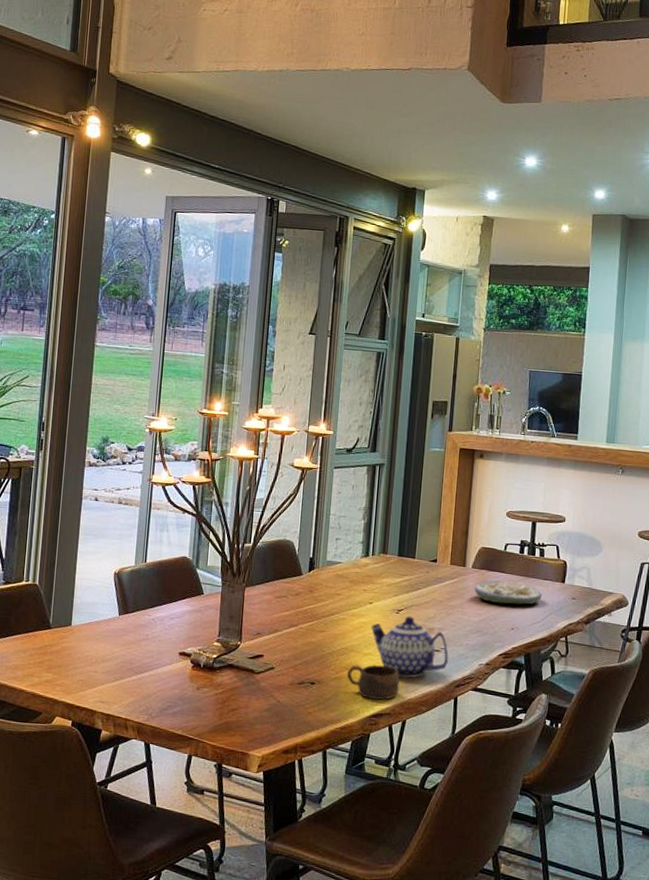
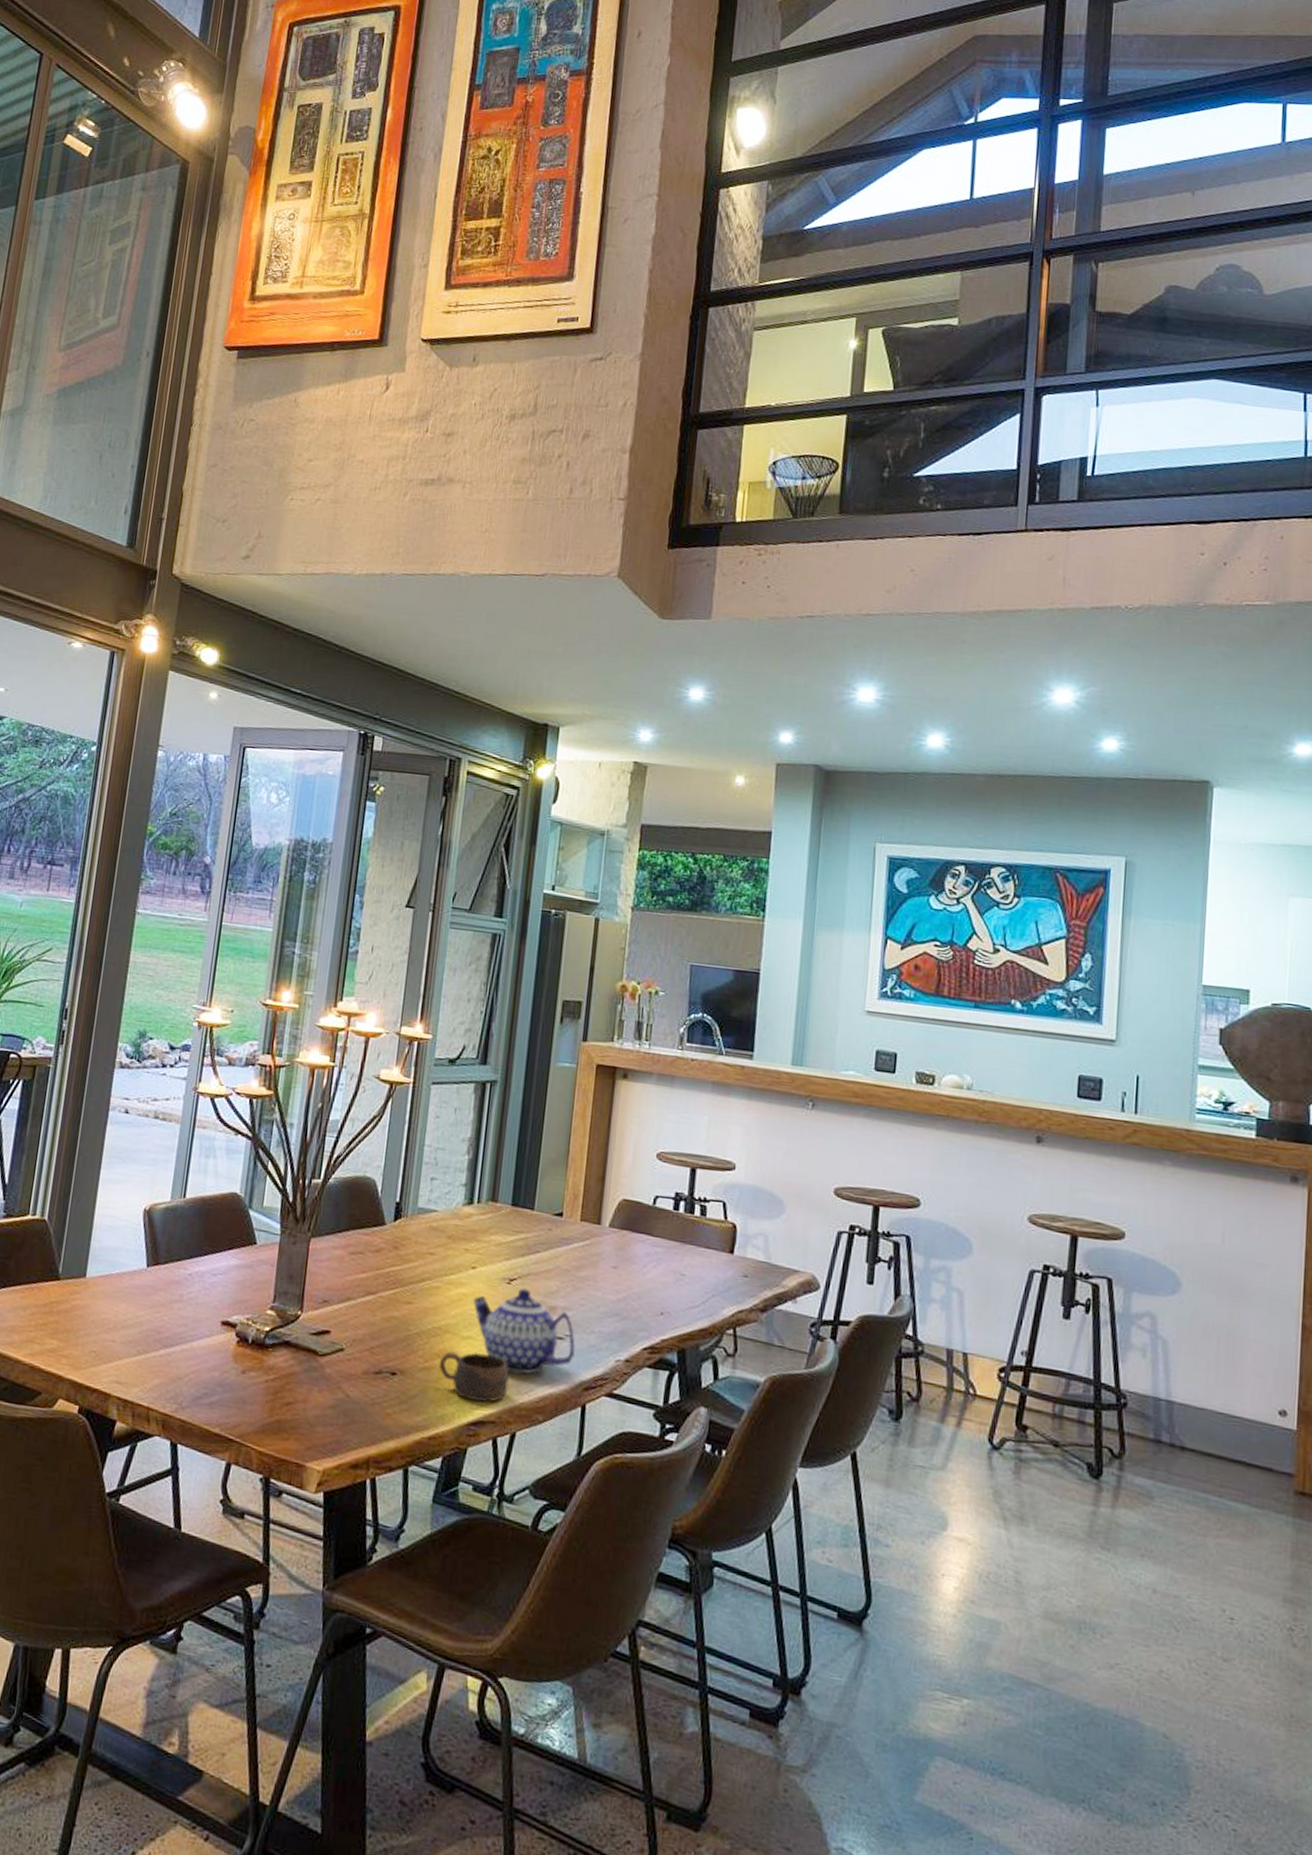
soup: present [474,579,543,605] -> none [611,1244,703,1282]

